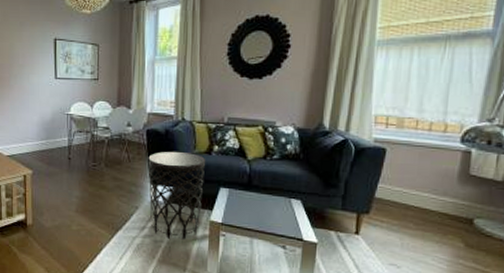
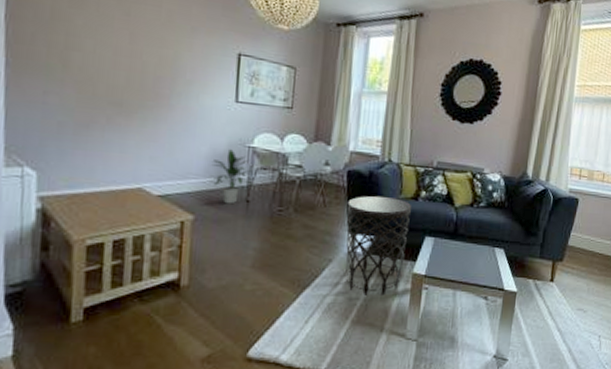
indoor plant: none [41,117,74,161] -> present [211,149,255,204]

